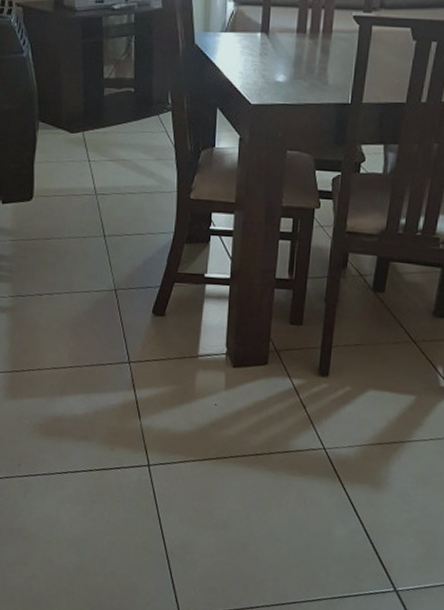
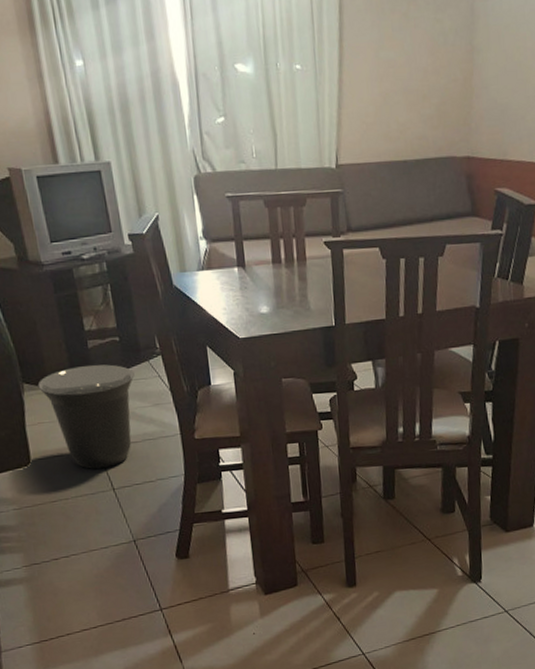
trash can: none [52,111,143,215] -> present [37,364,135,470]

